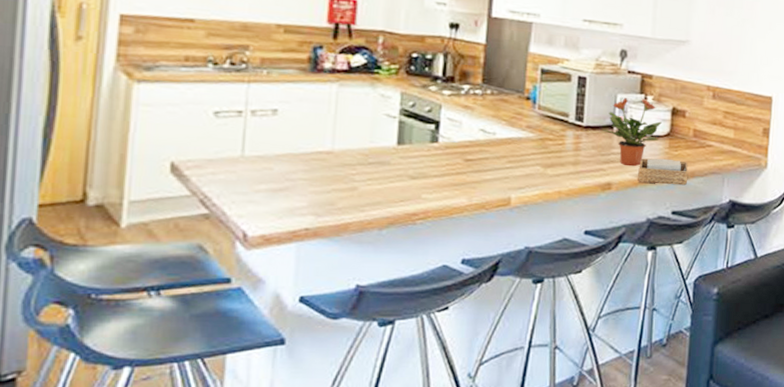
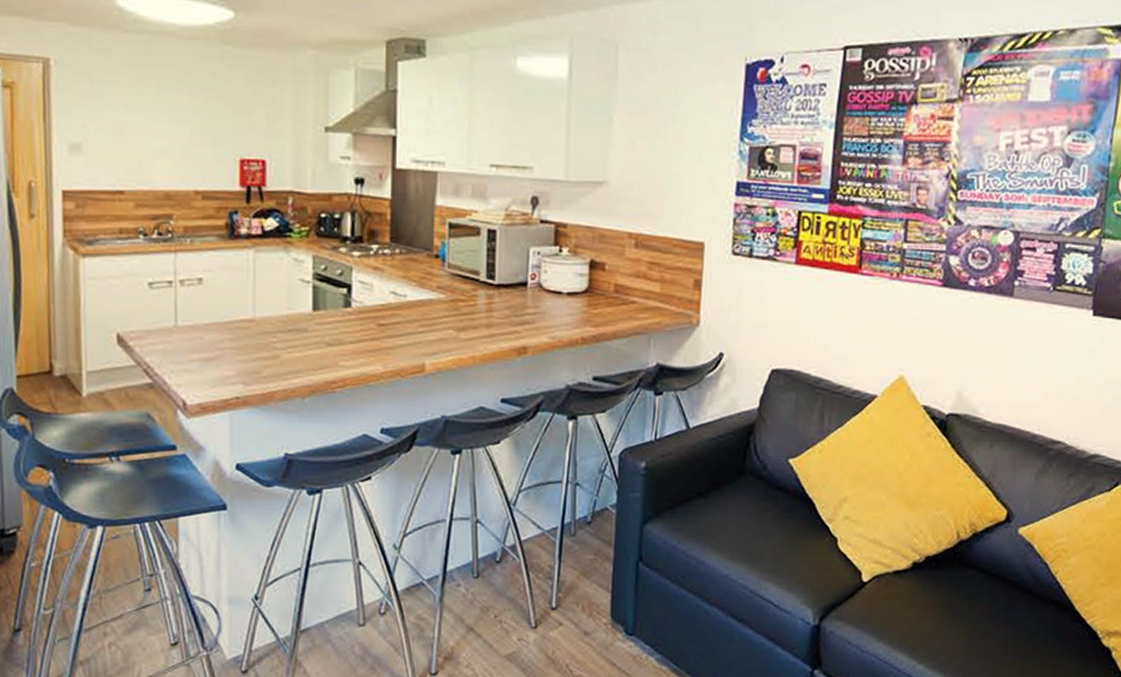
potted plant: present [602,98,662,167] -> none [515,250,579,328]
napkin holder: present [638,158,689,186] -> none [555,318,610,348]

